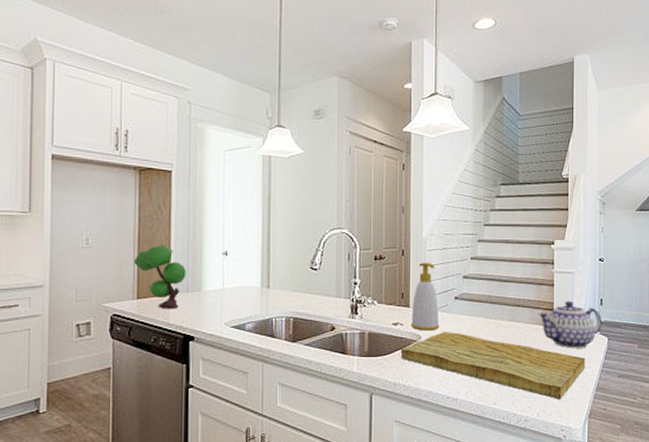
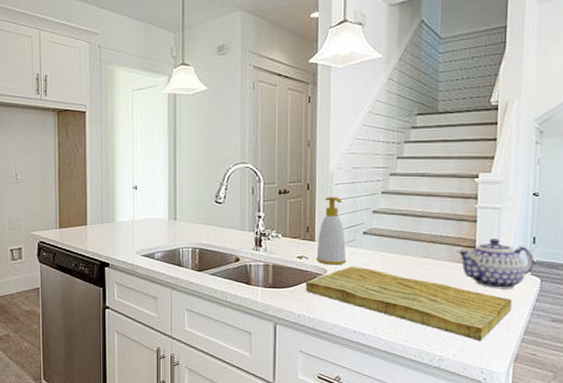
plant: present [134,245,186,309] -> none [55,180,101,238]

